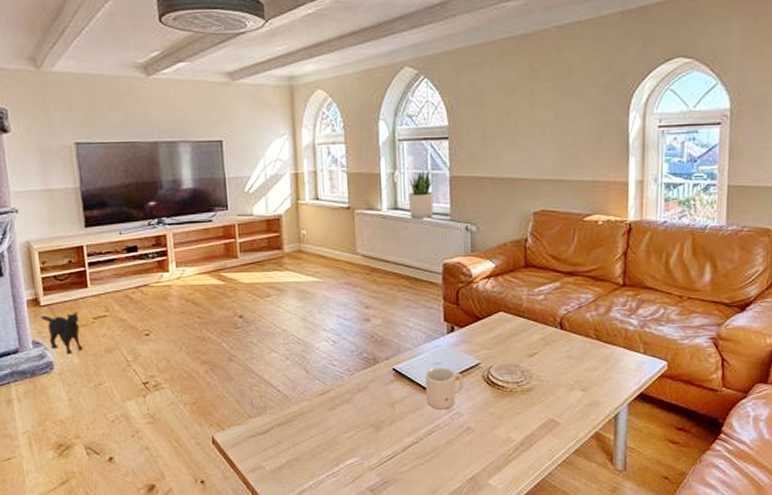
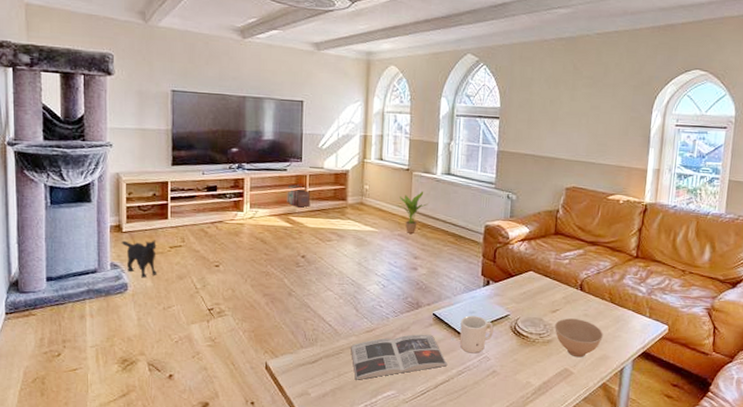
books: none [215,235,243,262] -> present [287,184,311,208]
magazine: none [304,392,415,449] -> present [351,334,448,380]
potted plant: none [340,230,376,280] -> present [397,191,429,234]
planter: present [408,169,433,219] -> none [460,142,483,185]
bowl: none [534,362,591,406] -> present [555,318,603,358]

